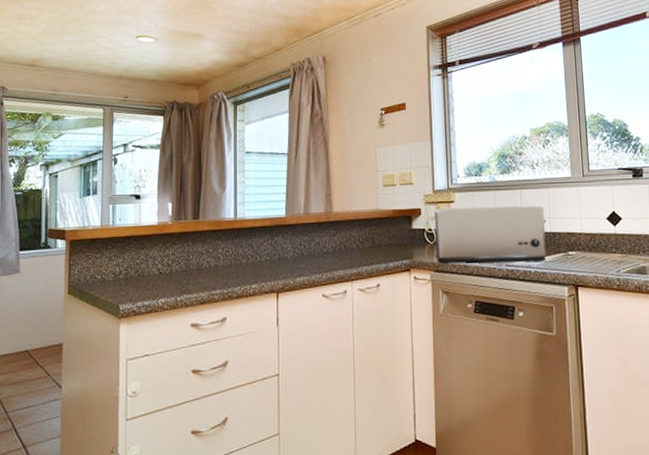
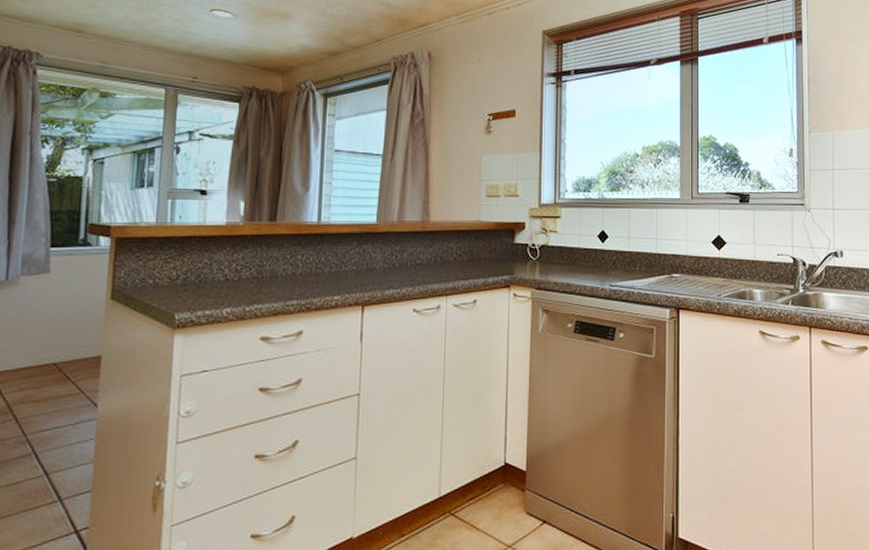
toaster: present [435,205,546,265] -> none [537,223,652,283]

